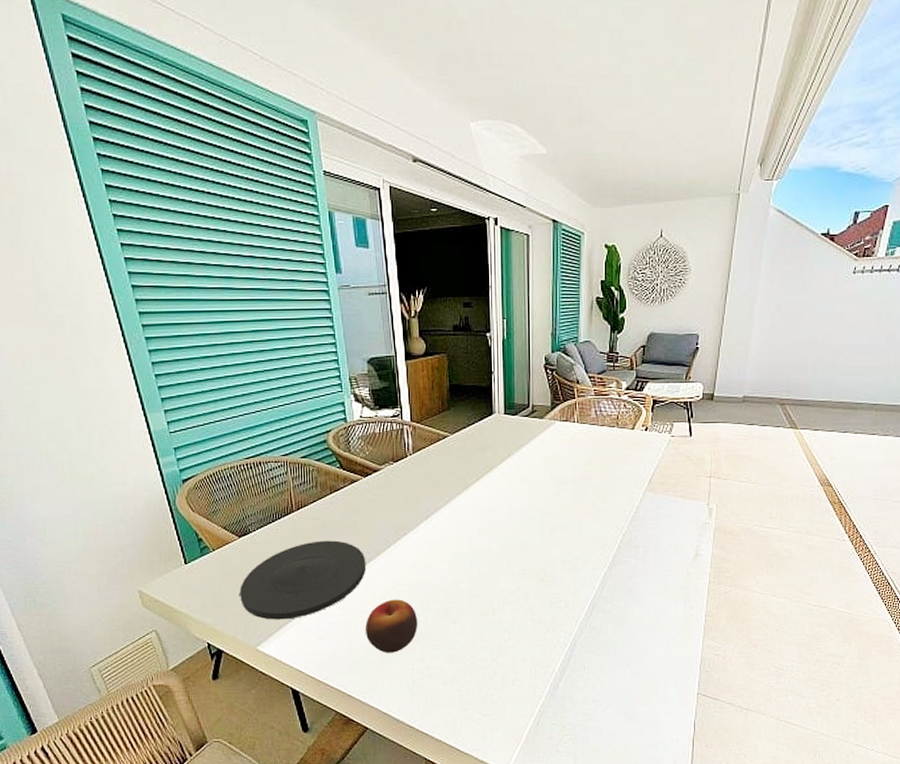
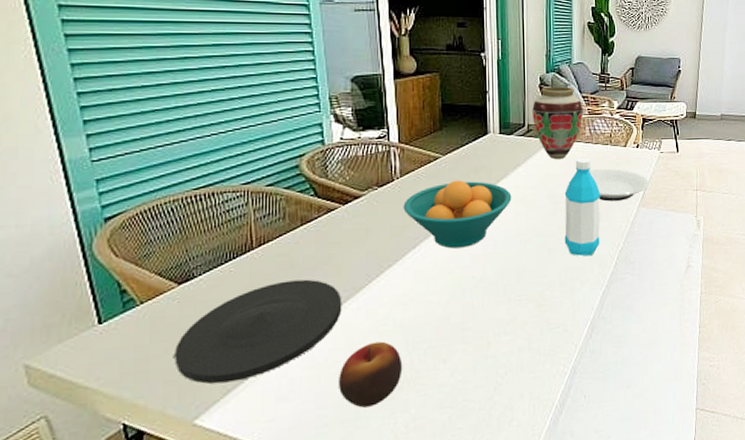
fruit bowl: none [416,458,516,522] -> present [403,180,512,249]
vase: none [537,366,590,441] -> present [532,86,584,160]
water bottle: none [567,439,606,538] -> present [564,157,601,257]
plate: none [594,451,658,485] -> present [589,168,649,201]

